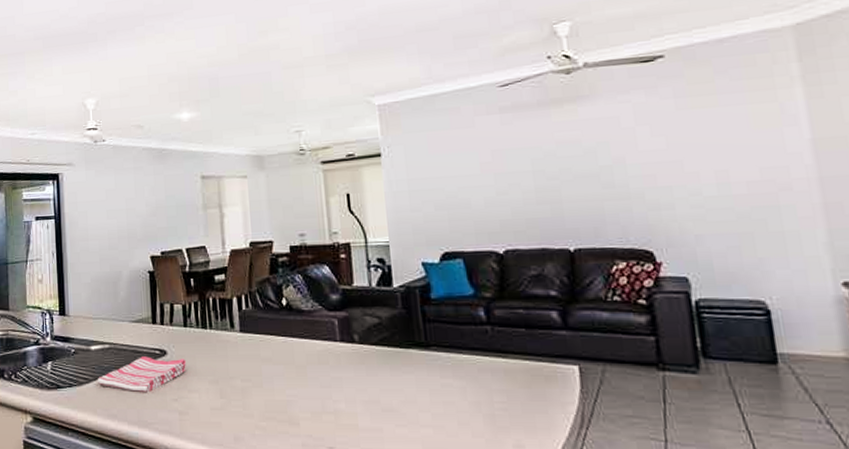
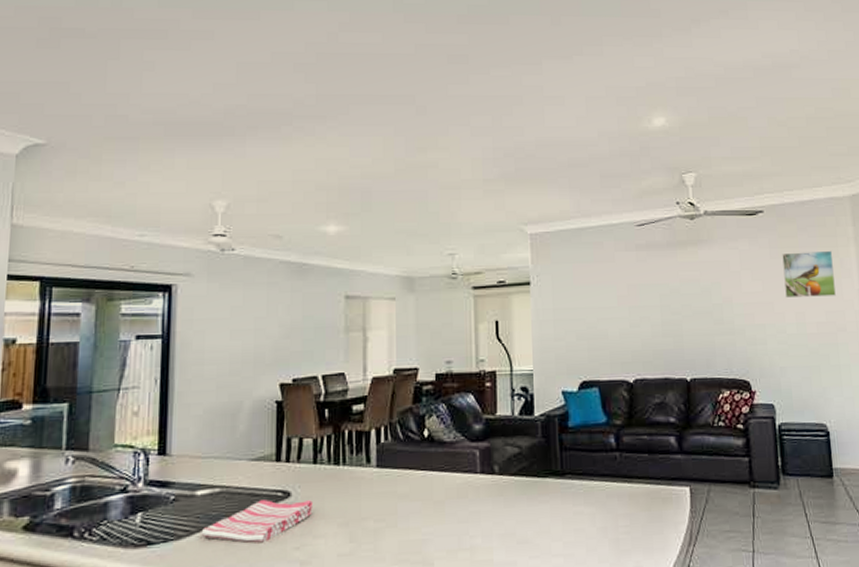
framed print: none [693,94,775,155] -> present [782,250,836,299]

